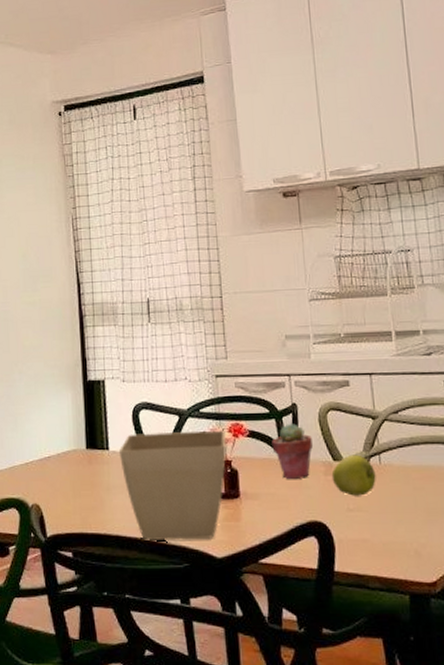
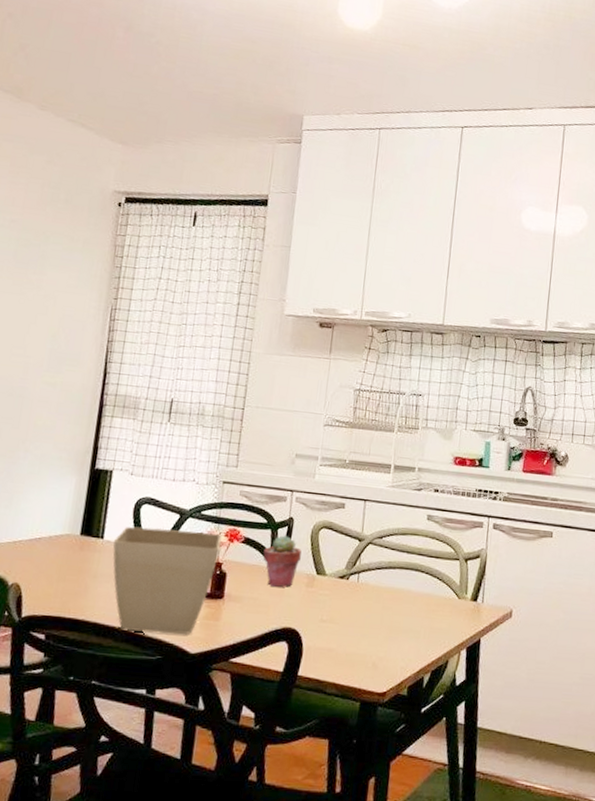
apple: present [331,454,376,496] -> none [312,570,352,609]

